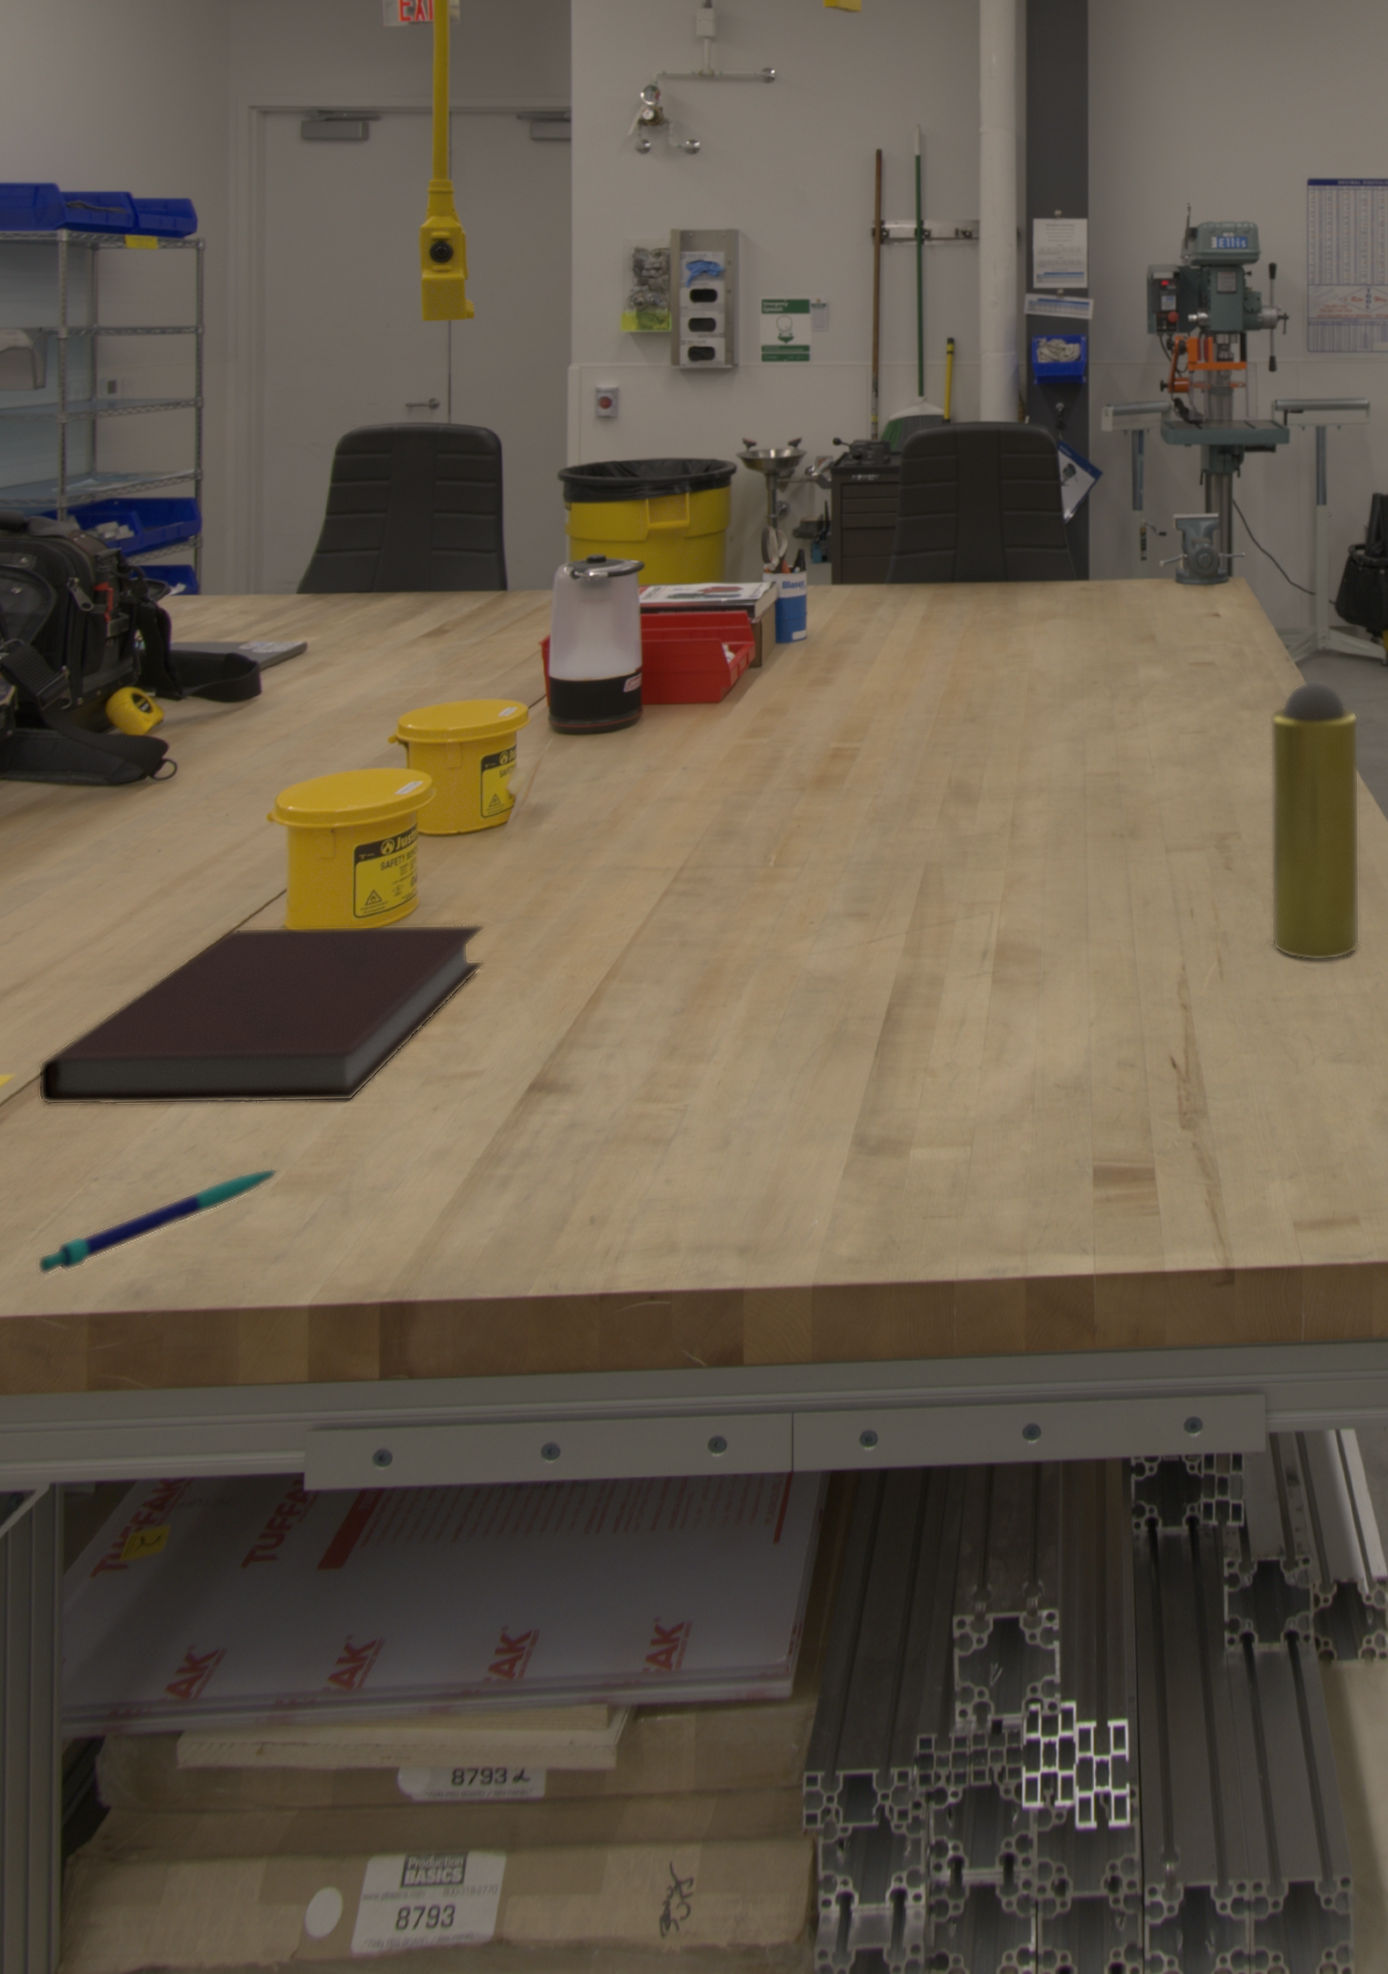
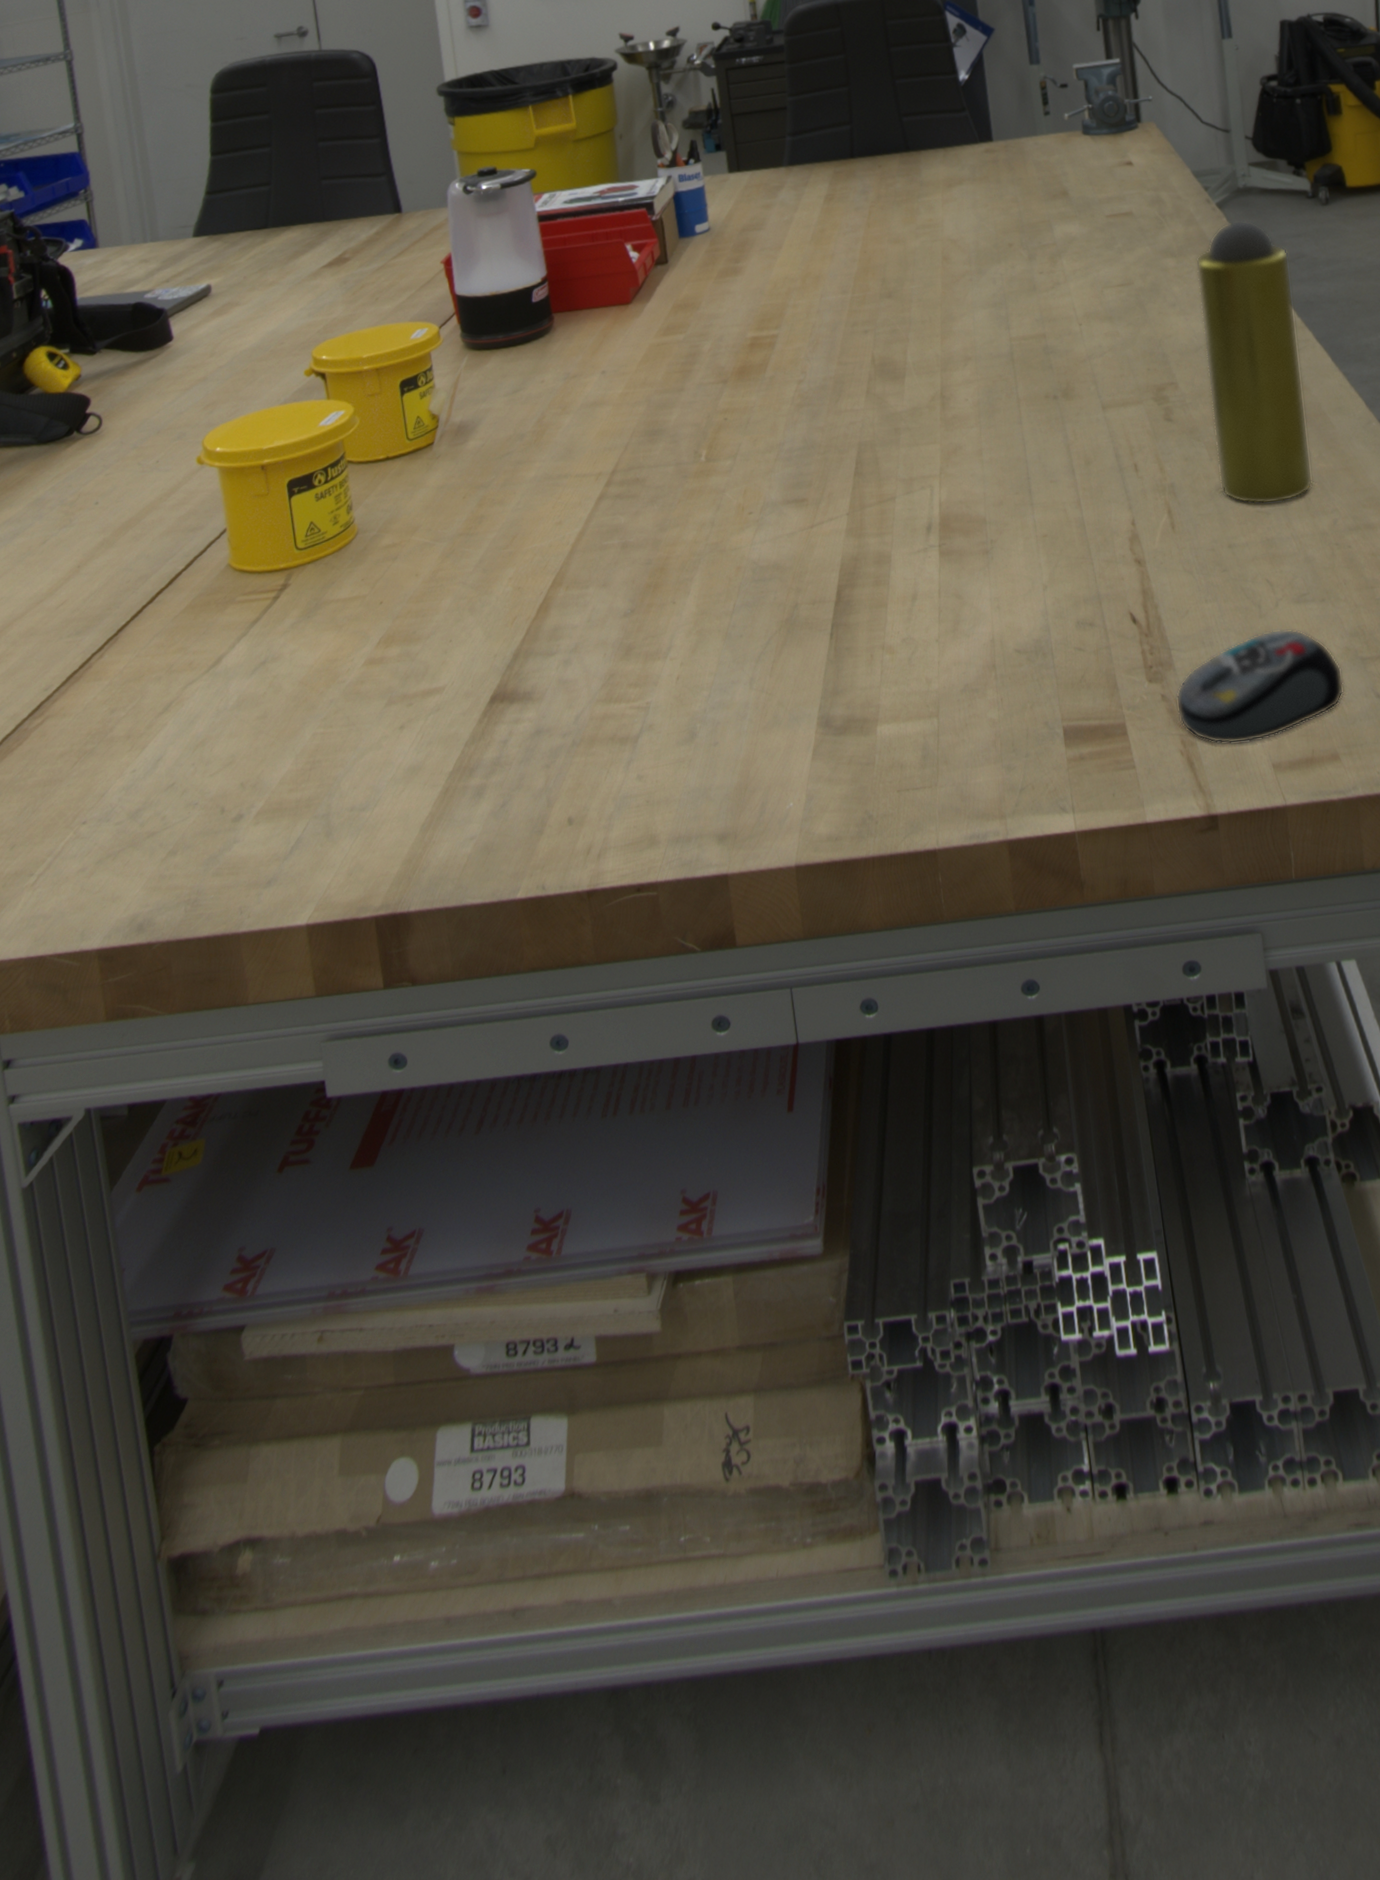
pen: present [37,1167,280,1275] -> none [40,796,260,917]
notebook: present [38,923,485,1106] -> none [13,544,431,757]
computer mouse: none [1206,1086,1370,1199] -> present [1175,629,1344,744]

